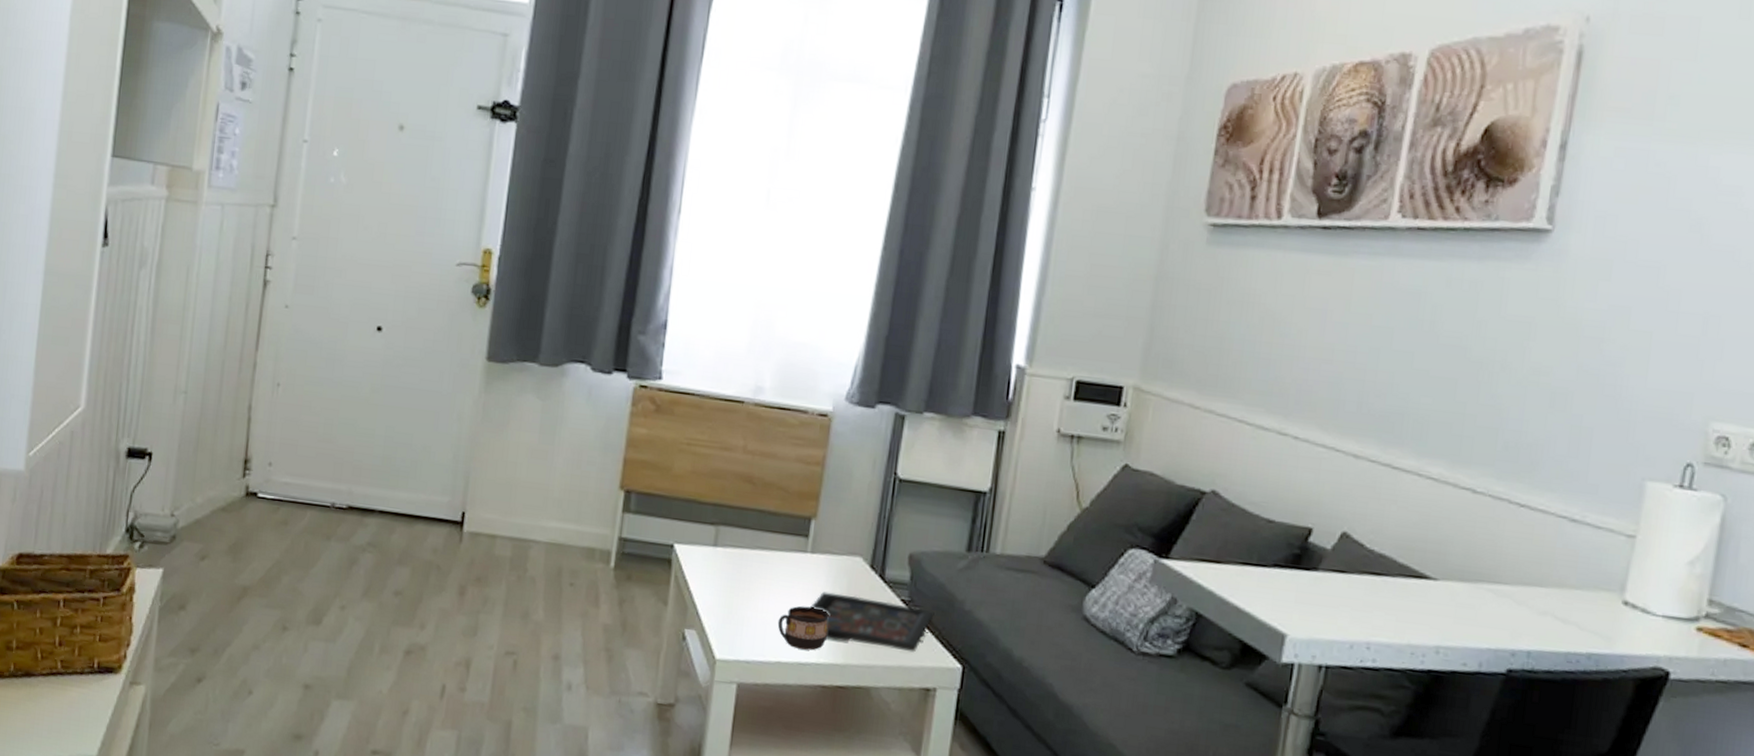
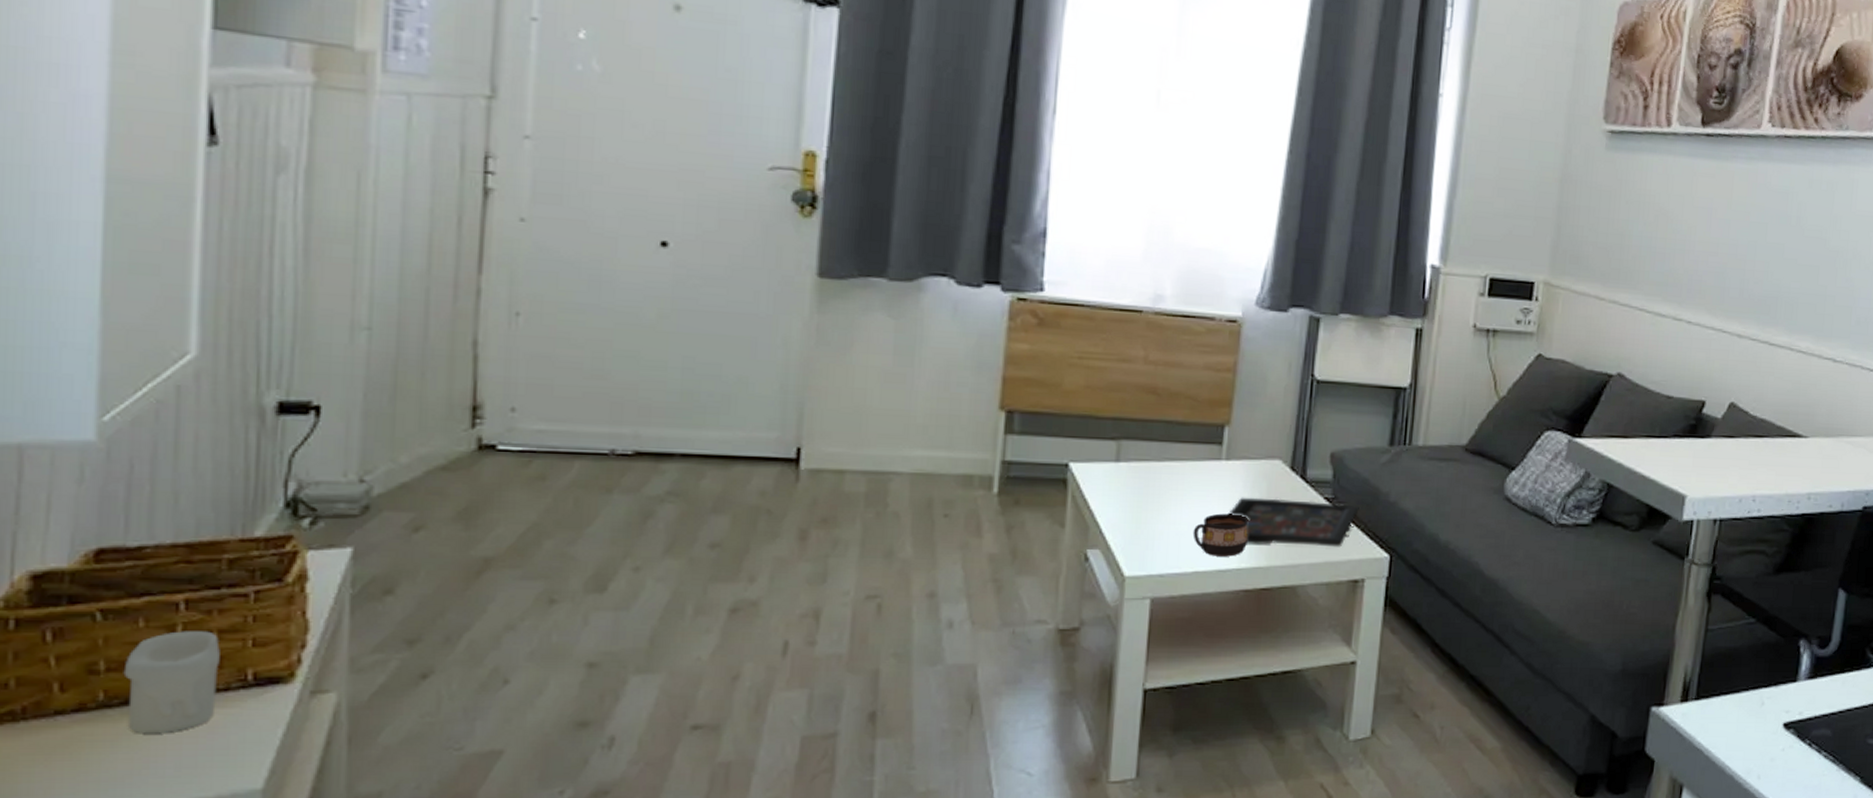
candle: none [24,623,81,702] -> present [123,631,220,734]

